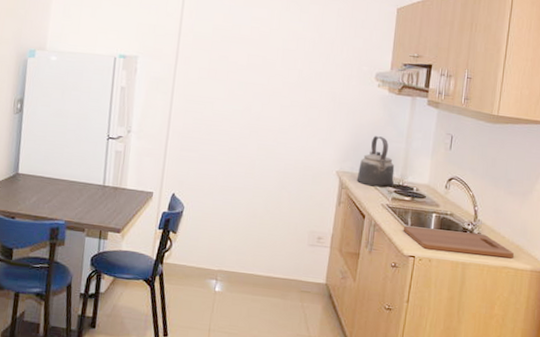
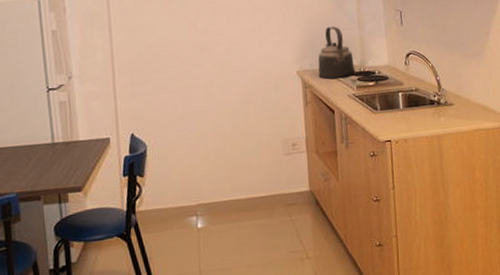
cutting board: present [403,225,514,259] -> none [373,102,482,130]

